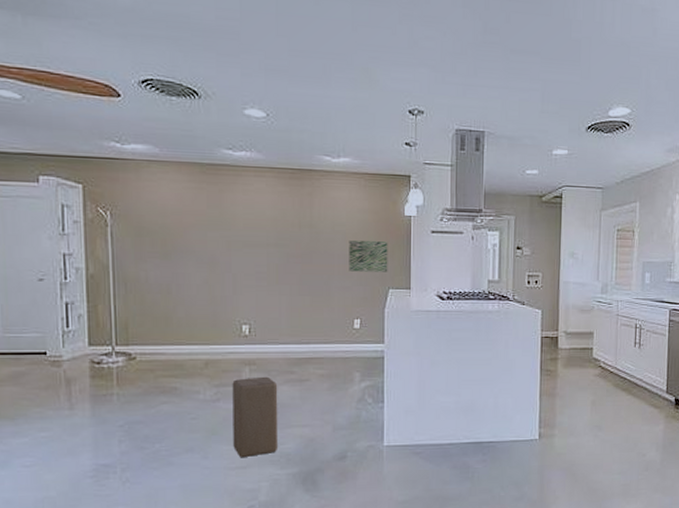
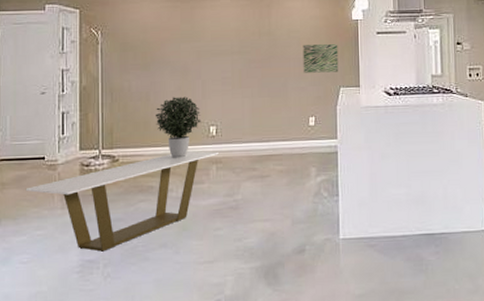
coffee table: none [24,351,252,456] -> present [25,151,219,252]
potted plant: none [177,291,233,358] -> present [155,96,202,158]
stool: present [232,376,279,458] -> none [201,173,243,253]

